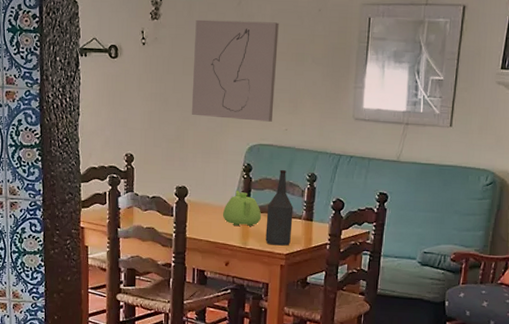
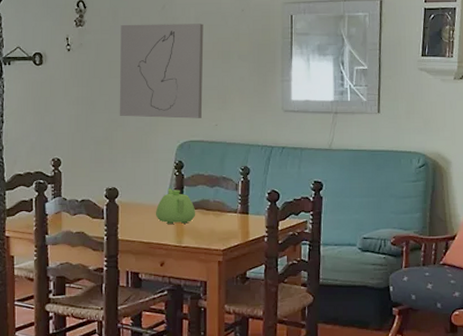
bottle: present [265,169,293,246] -> none [201,164,228,242]

